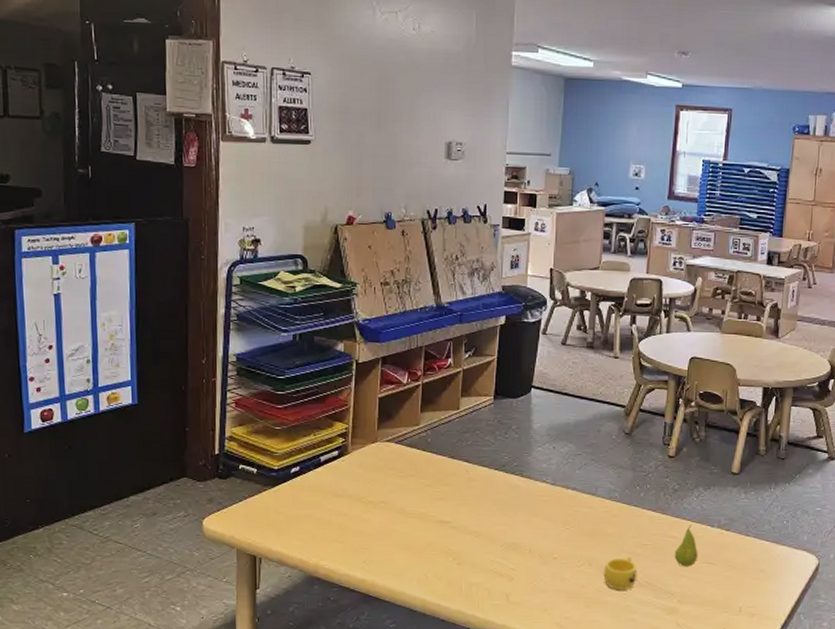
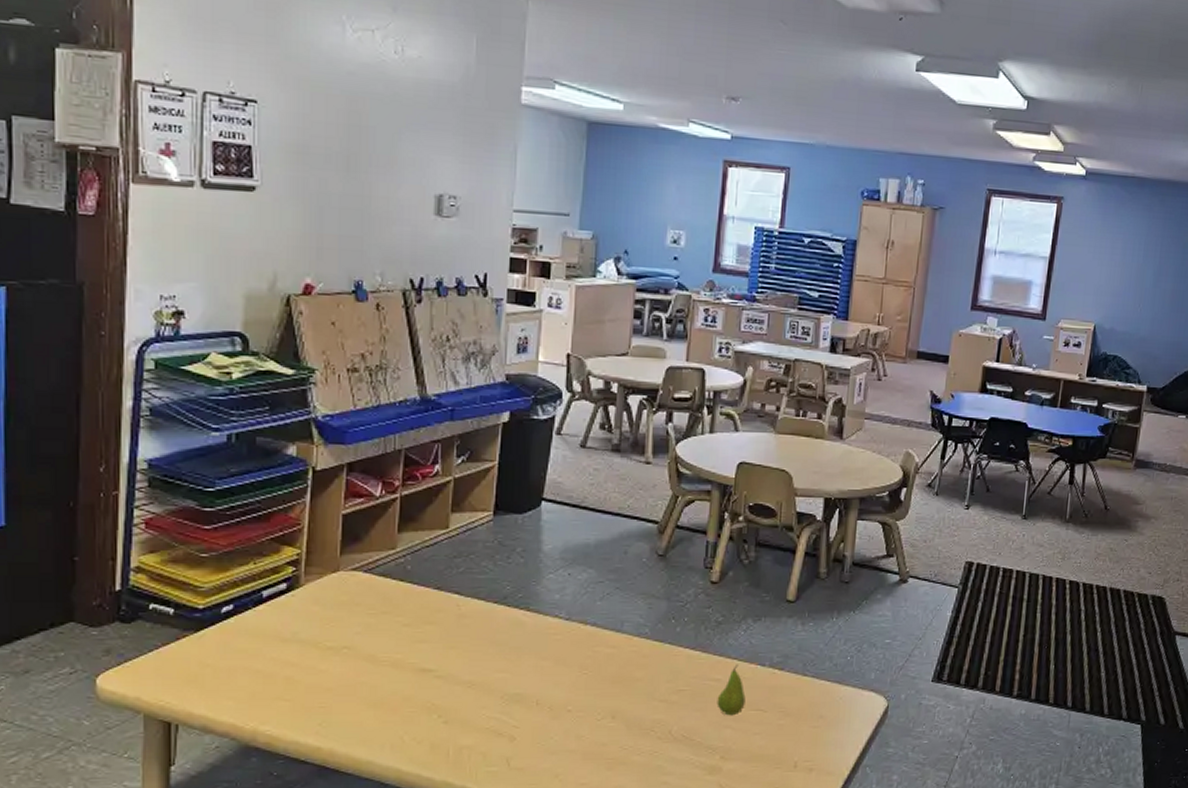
cup: present [603,556,637,590] -> none [630,705,672,748]

